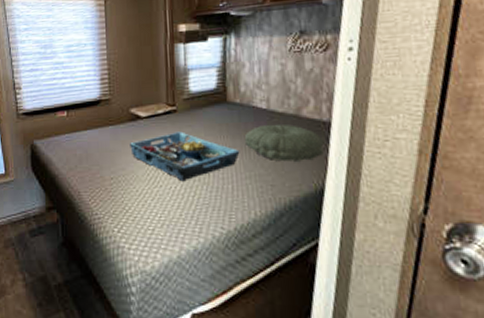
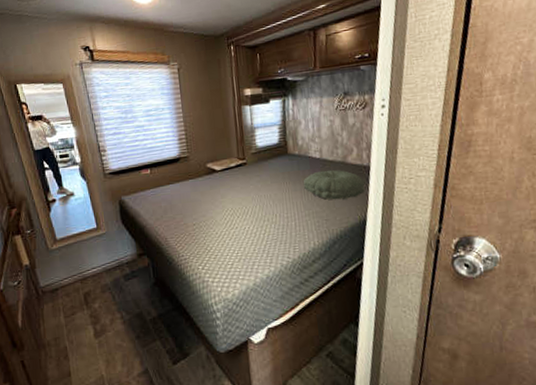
serving tray: present [130,131,240,182] -> none [208,181,300,223]

